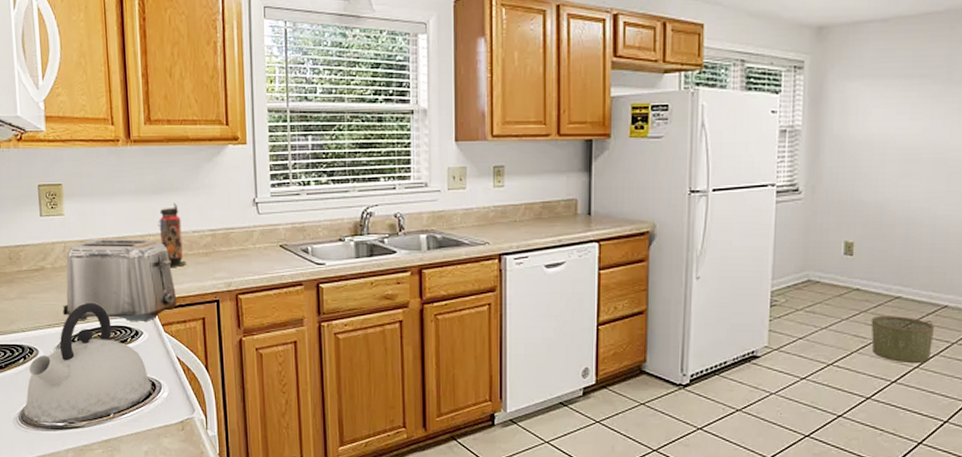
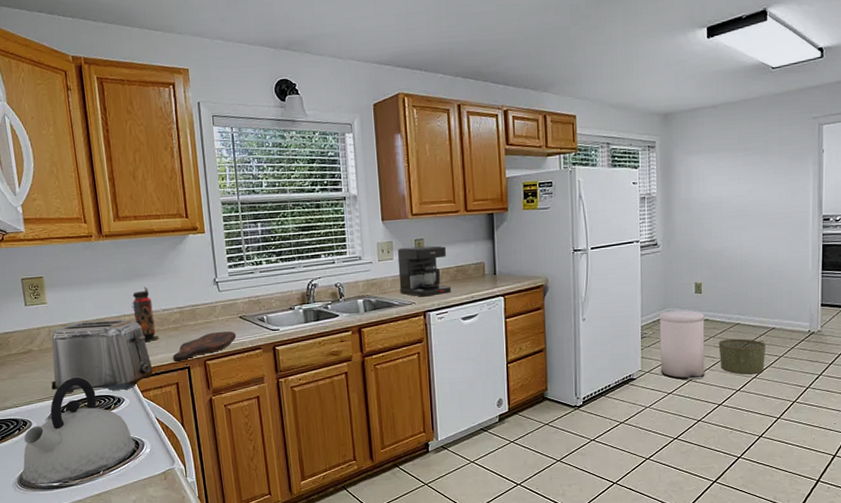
cutting board: none [200,262,275,294] -> present [172,331,237,363]
coffee maker: none [471,175,535,236] -> present [397,245,452,297]
pedal bin: none [793,274,855,364] -> present [659,310,705,380]

